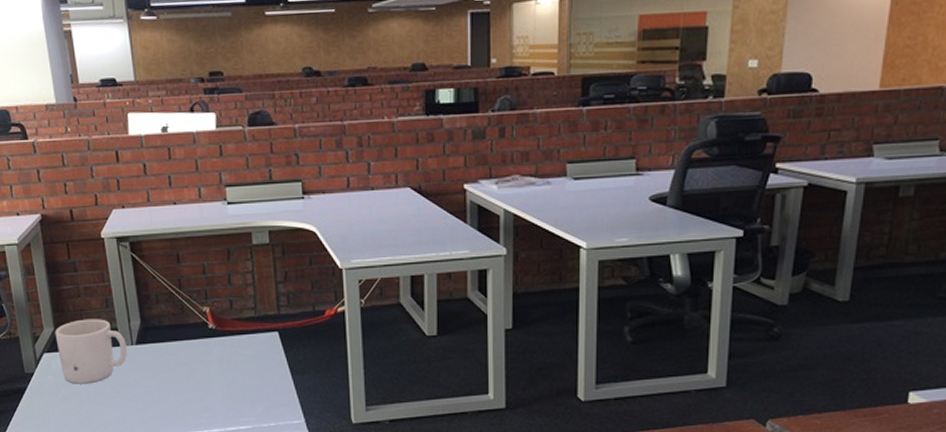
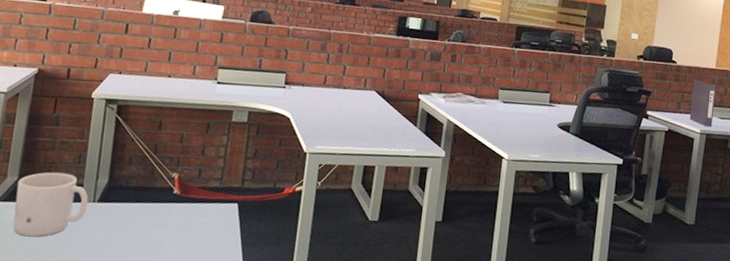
binder: none [839,111,881,174] -> present [689,80,717,128]

